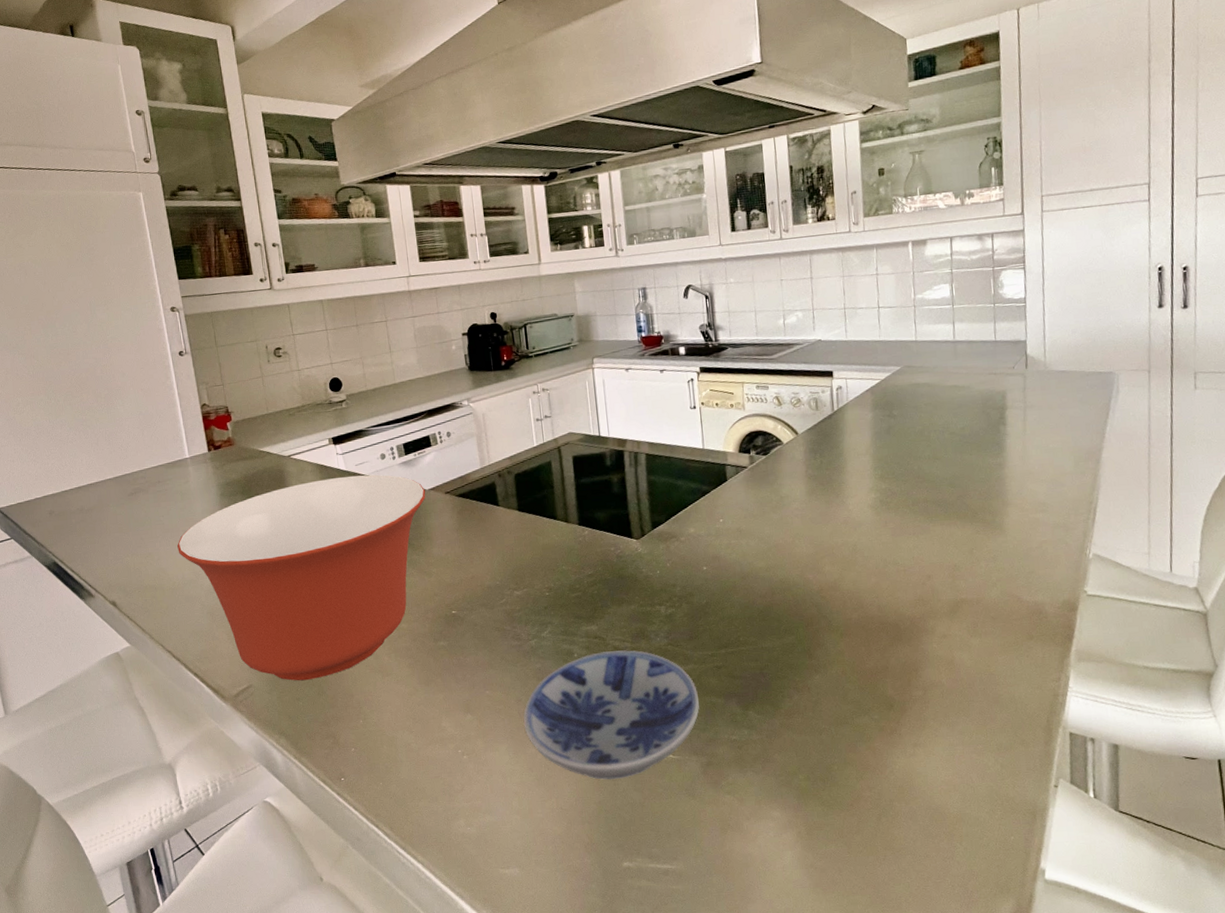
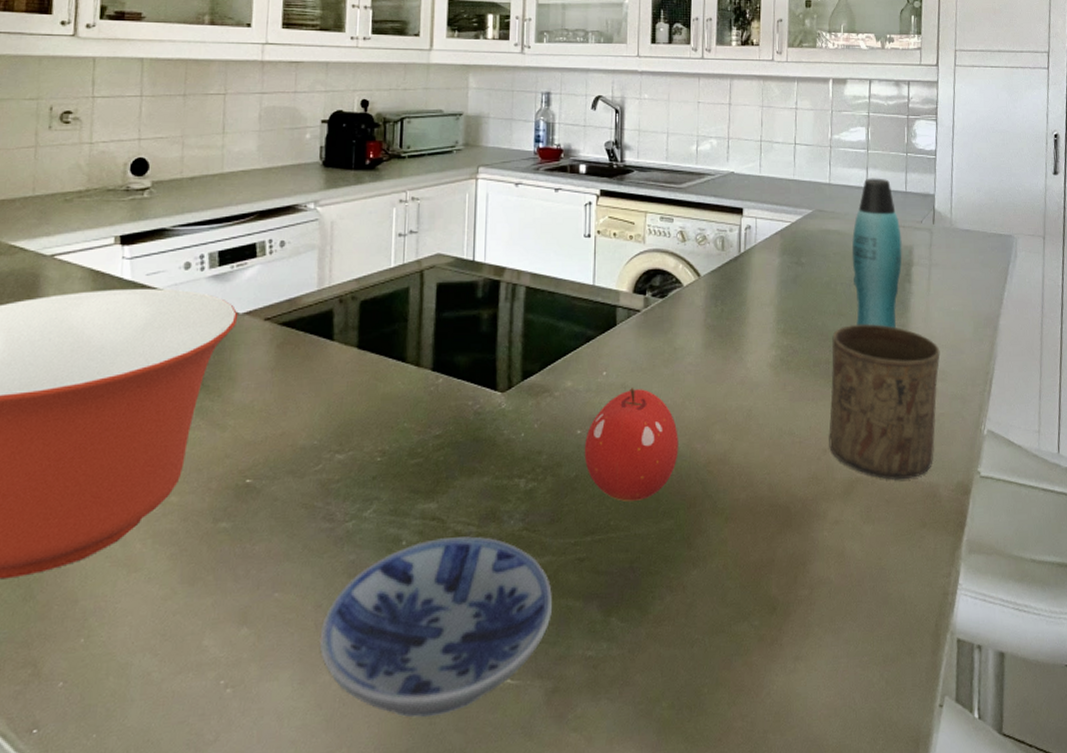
fruit: none [710,531,793,622] -> present [584,388,678,502]
cup: none [929,465,1040,601] -> present [829,324,940,481]
bottle: none [942,330,995,468] -> present [851,178,902,329]

